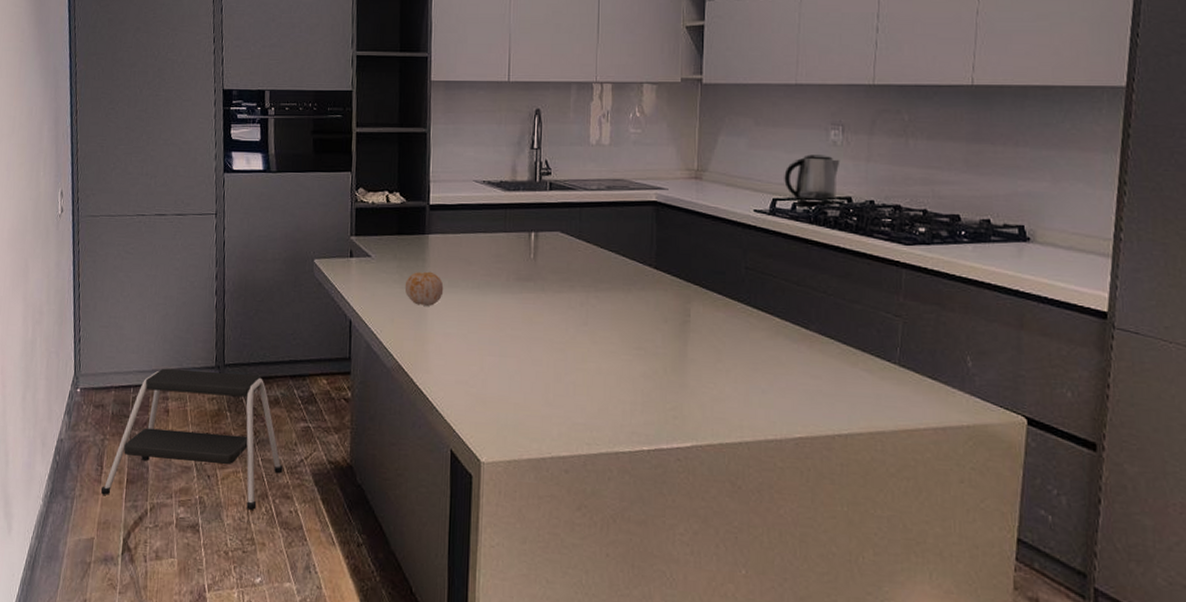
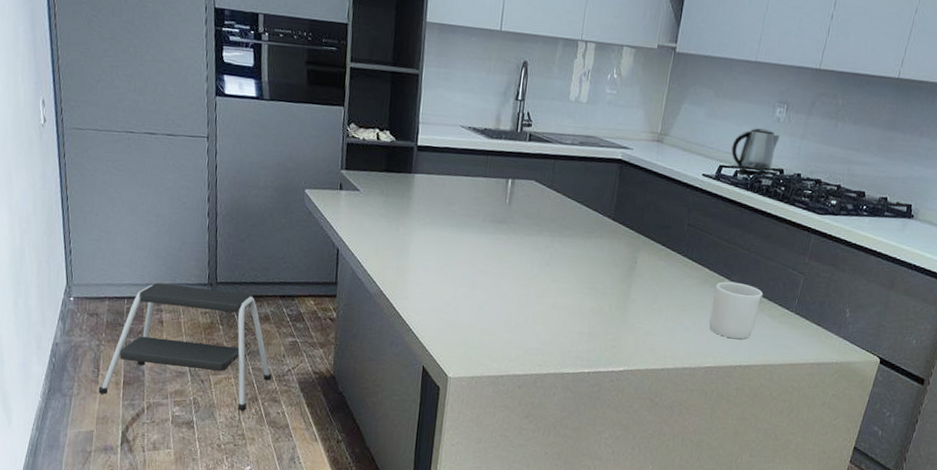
fruit: present [404,271,444,306] -> none [390,208,426,240]
mug: none [790,331,854,402] -> present [709,281,764,339]

